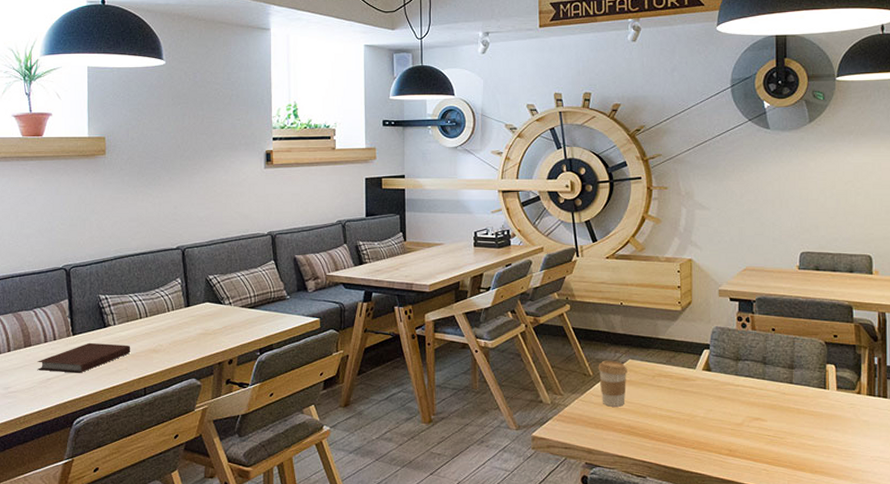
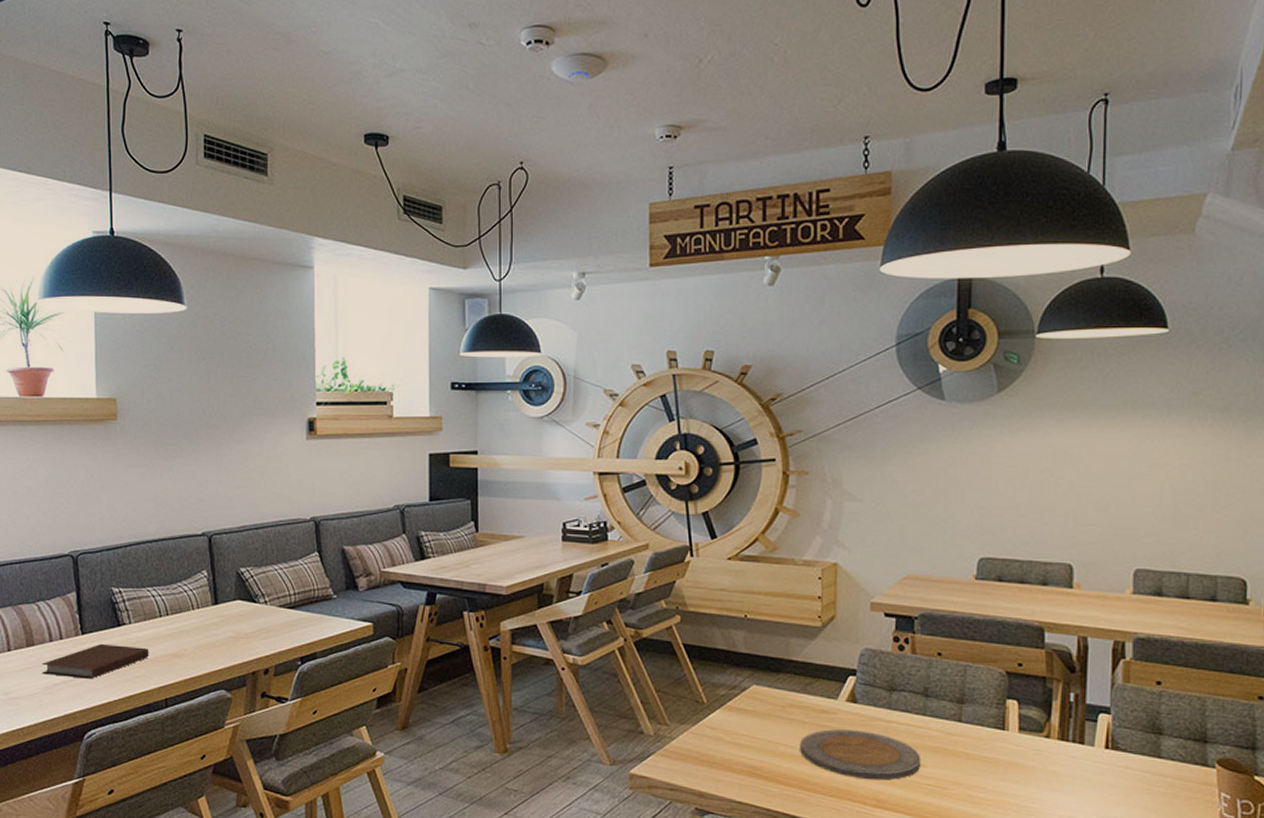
coffee cup: present [598,360,627,407] -> none [714,685,751,742]
plate: none [668,393,763,434] -> present [800,729,922,780]

